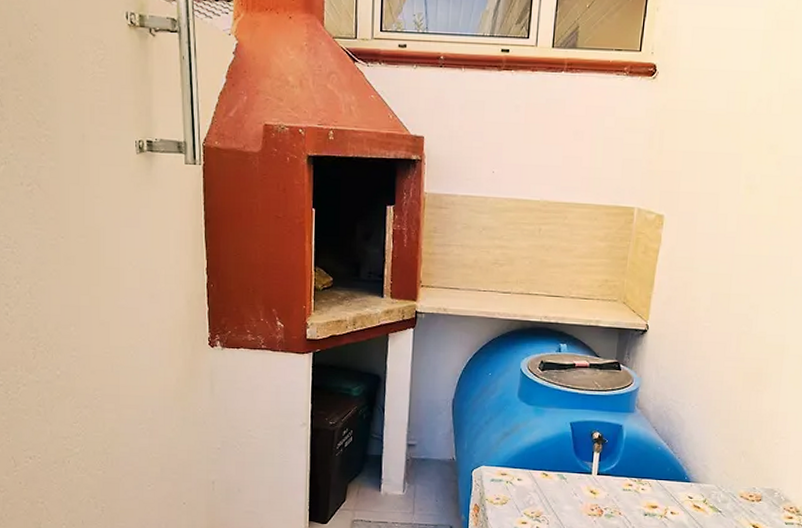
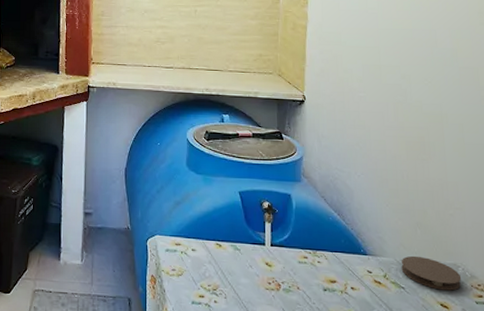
coaster: none [721,482,776,513] -> present [401,255,462,291]

